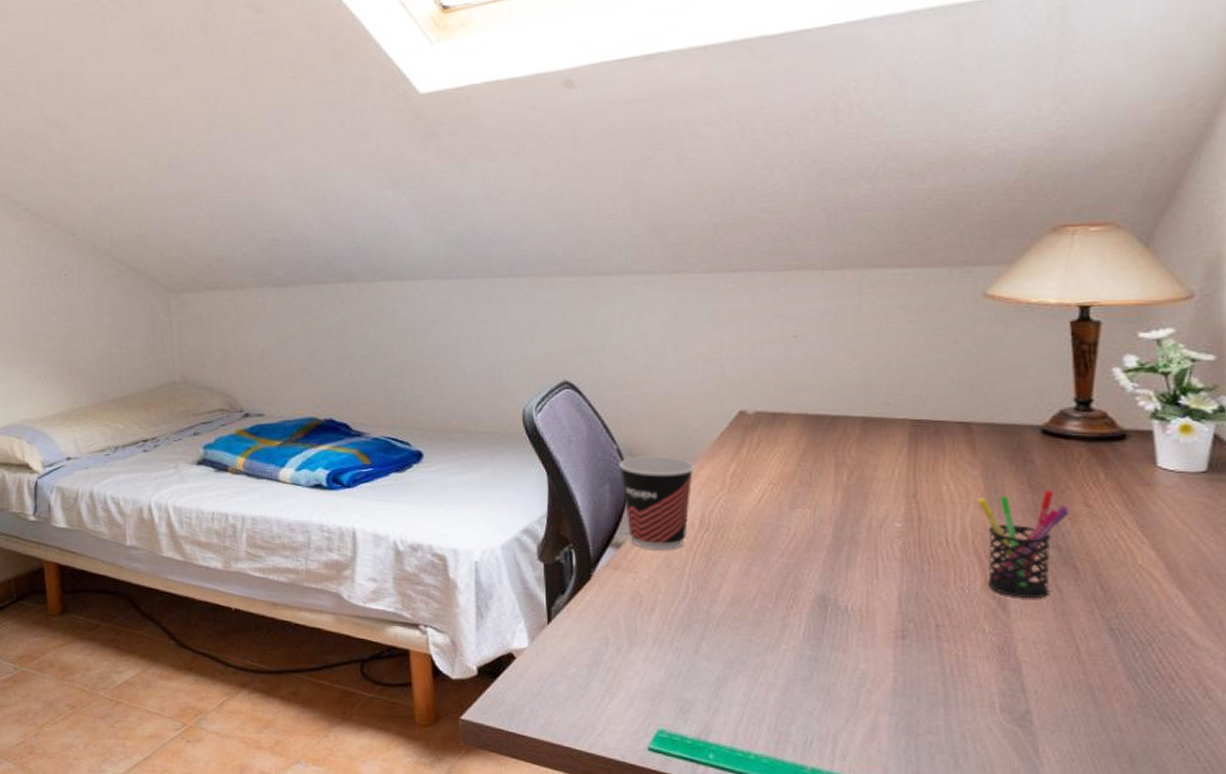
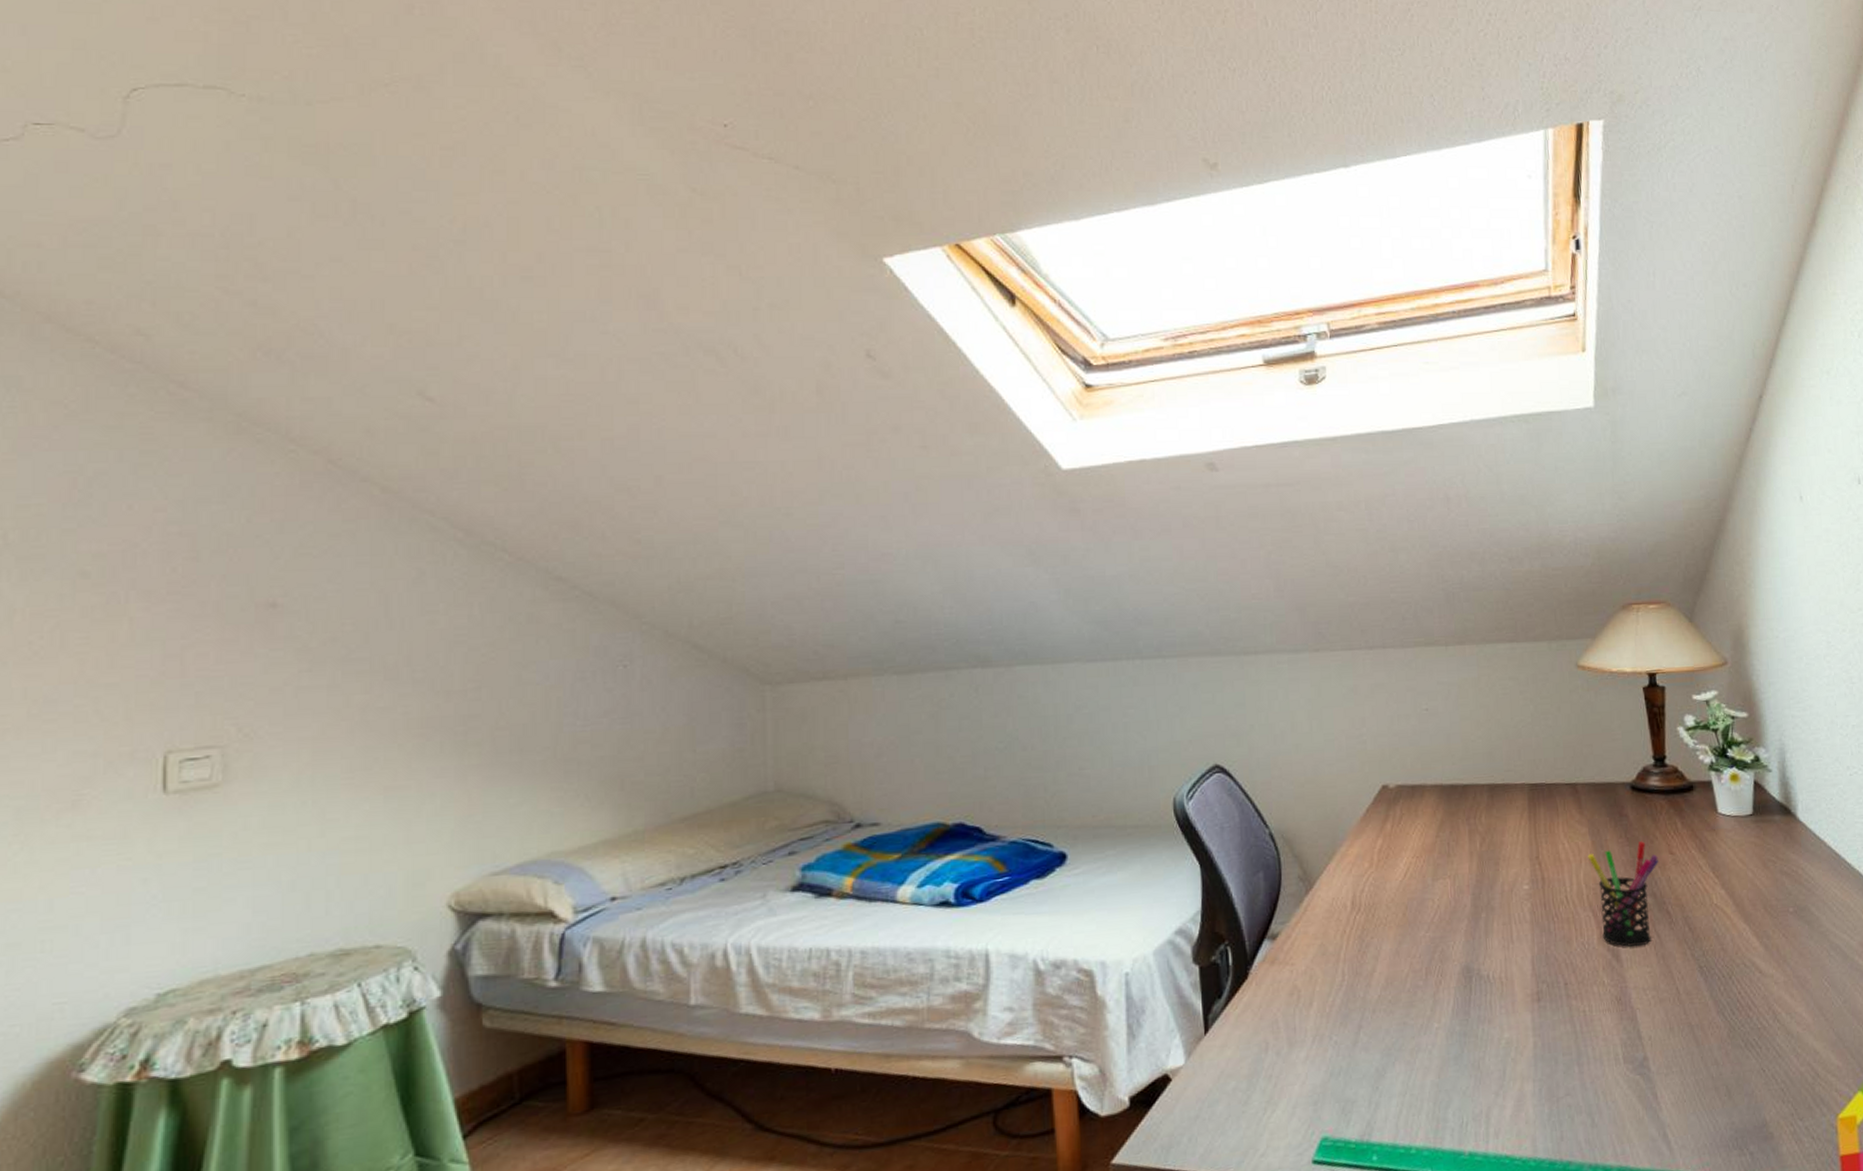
cup: present [619,455,695,551] -> none [1272,836,1344,938]

